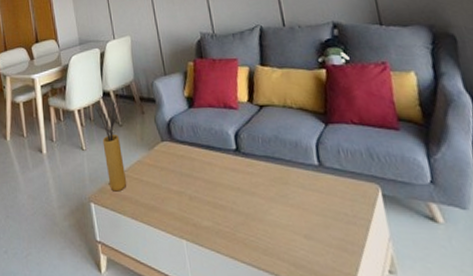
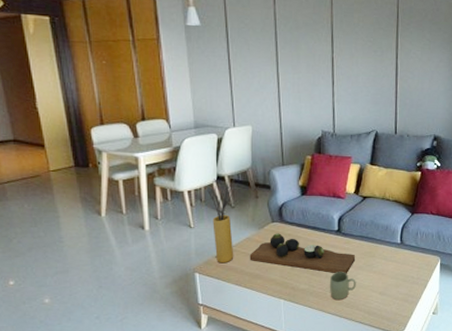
decorative tray: none [142,154,265,207] -> present [249,233,356,274]
mug: none [236,204,271,245] -> present [329,272,356,301]

